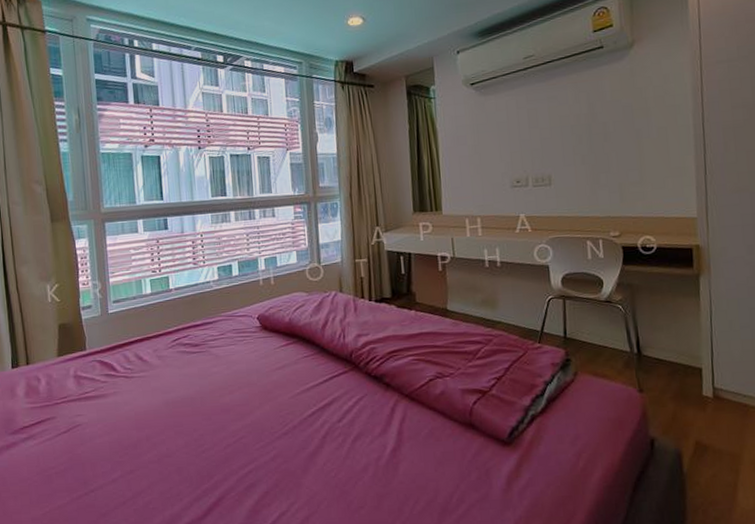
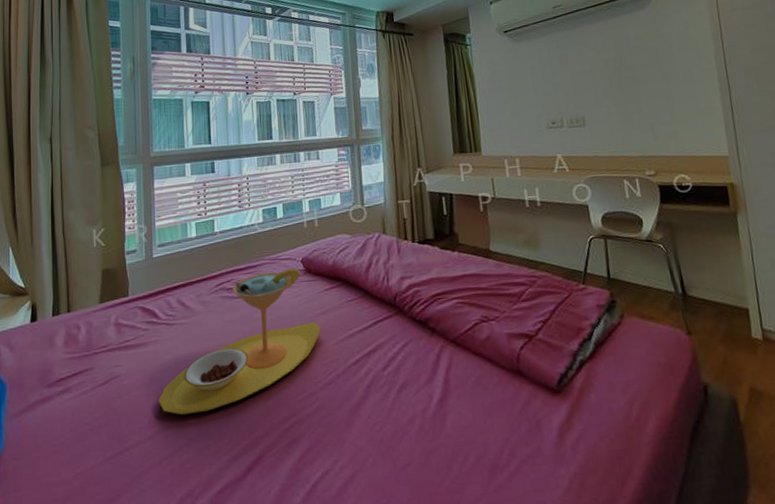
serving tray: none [119,324,278,461] -> present [158,268,322,415]

